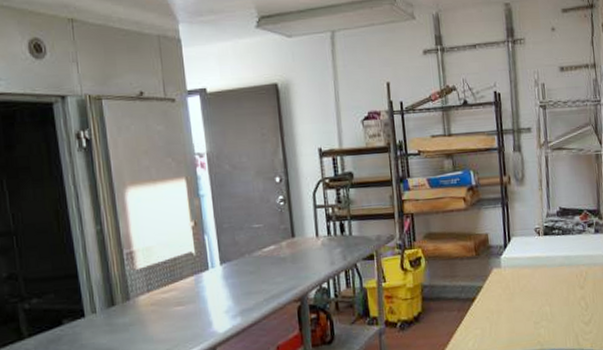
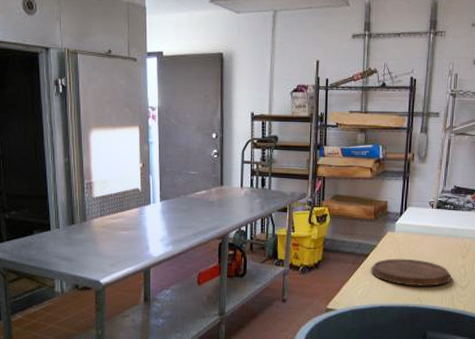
cutting board: none [479,297,572,330] -> present [370,258,451,287]

